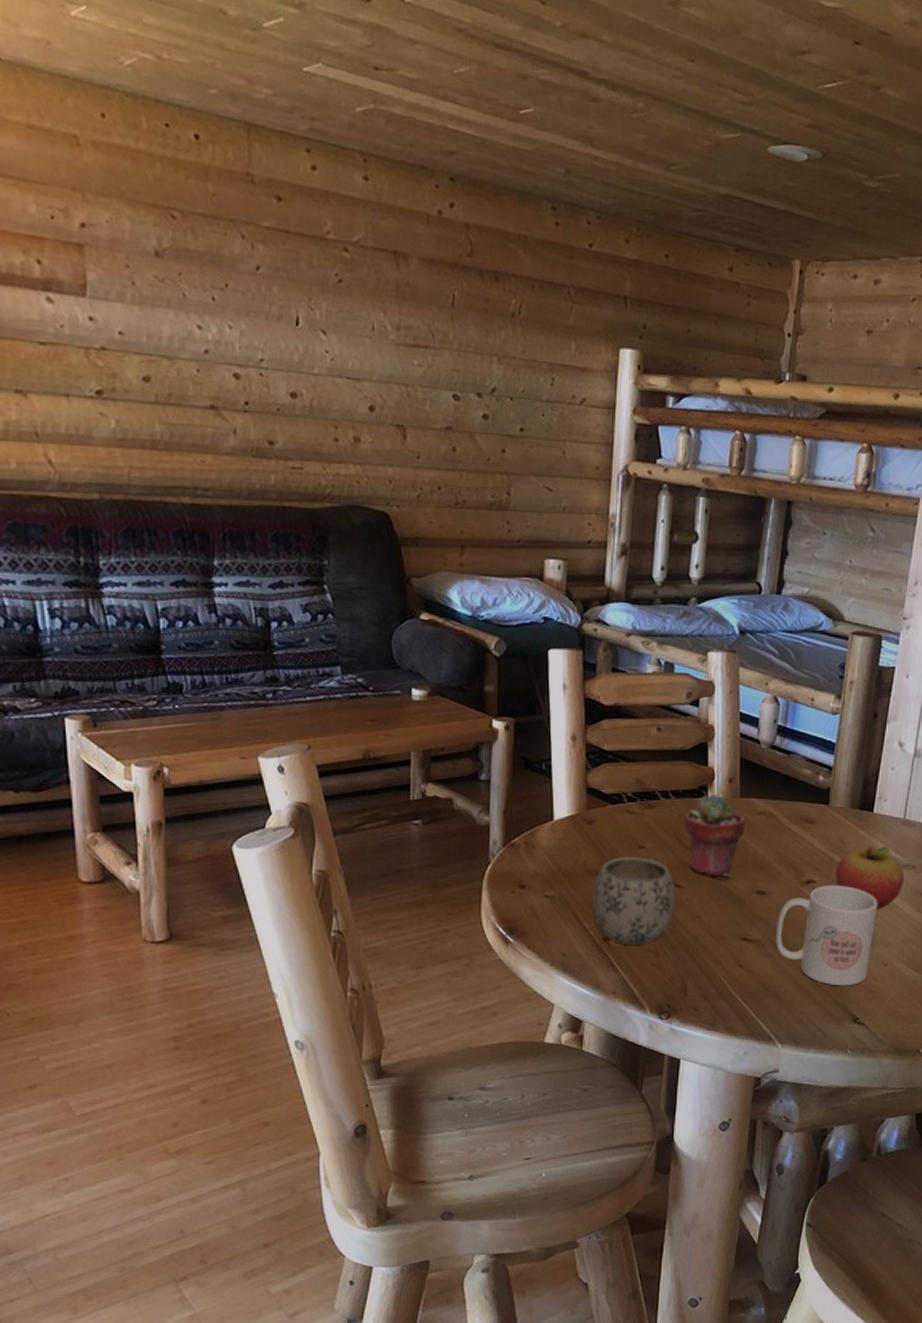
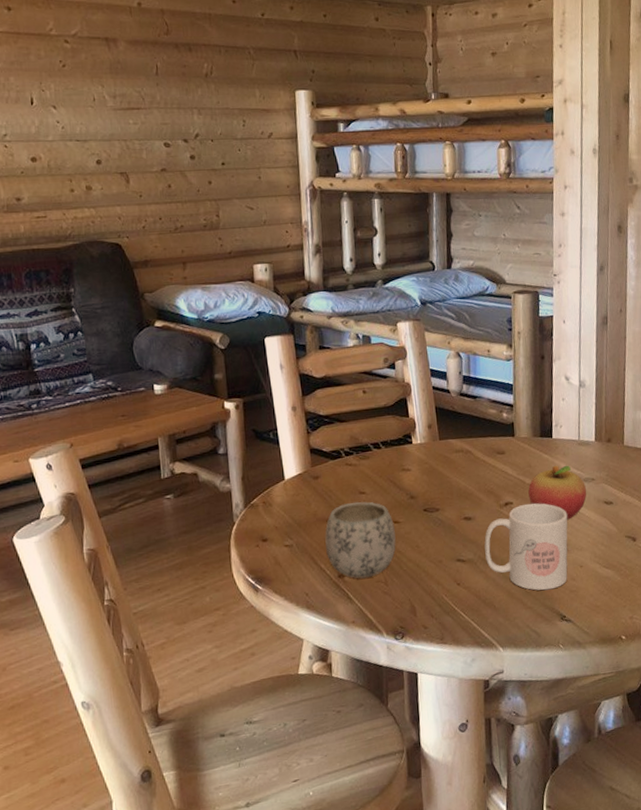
potted succulent: present [684,793,745,877] -> none [395,439,447,510]

